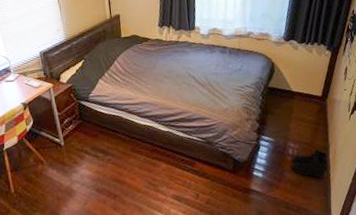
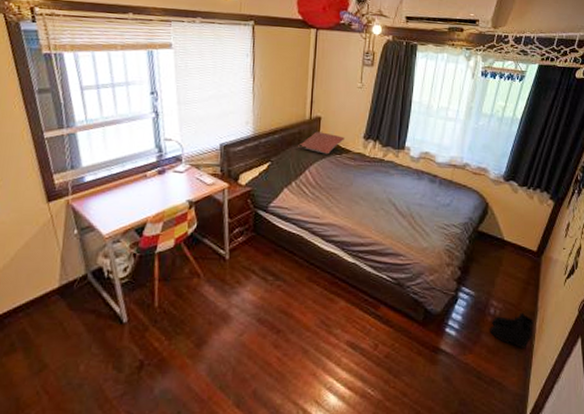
pillow: none [104,27,143,46] -> present [298,131,344,155]

